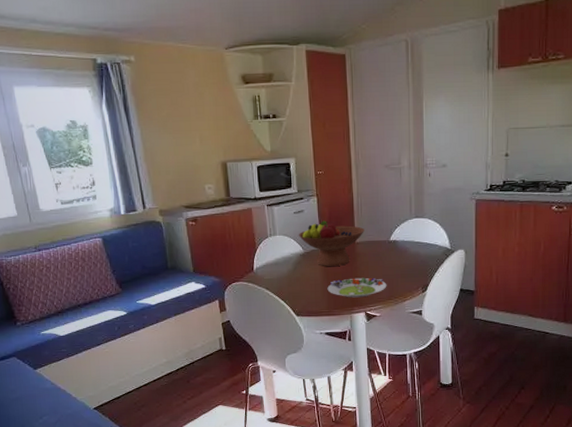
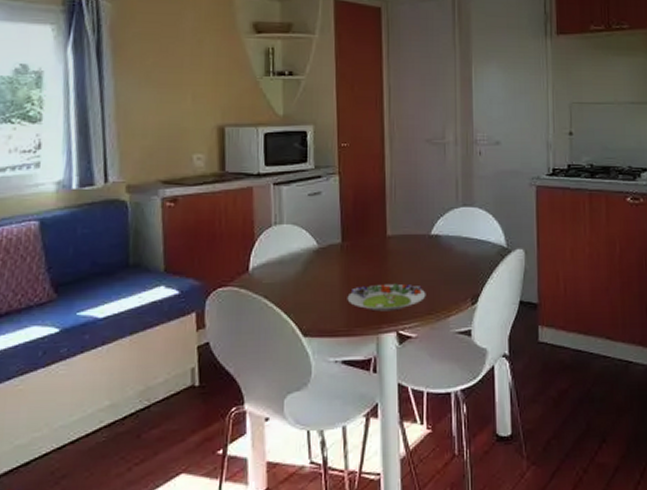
fruit bowl: present [298,220,364,266] -> none [312,206,398,267]

